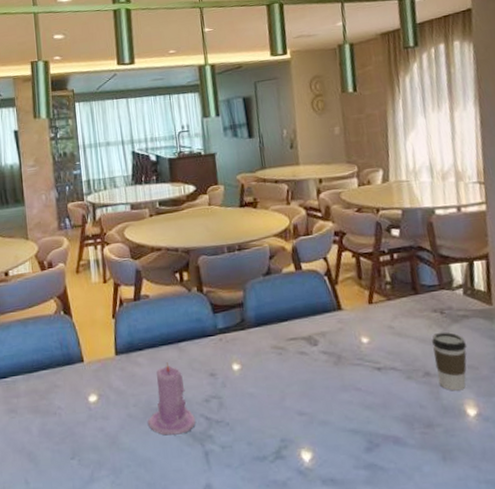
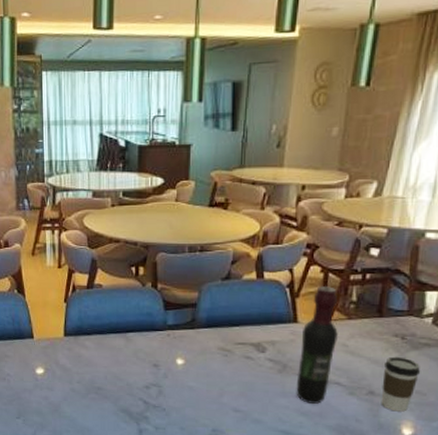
candle: present [147,362,196,436] -> none [88,349,134,412]
wine bottle: none [348,270,386,395] -> present [296,286,338,404]

